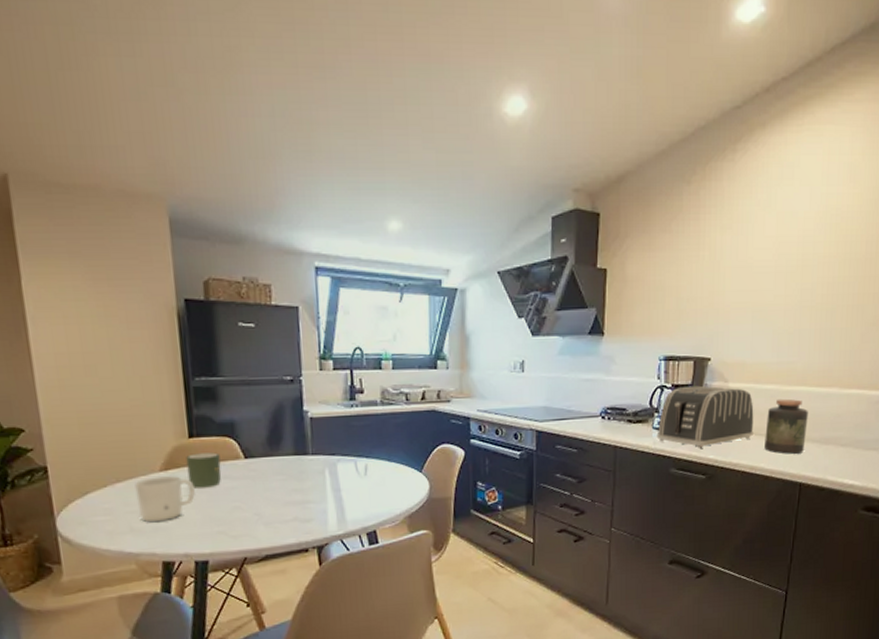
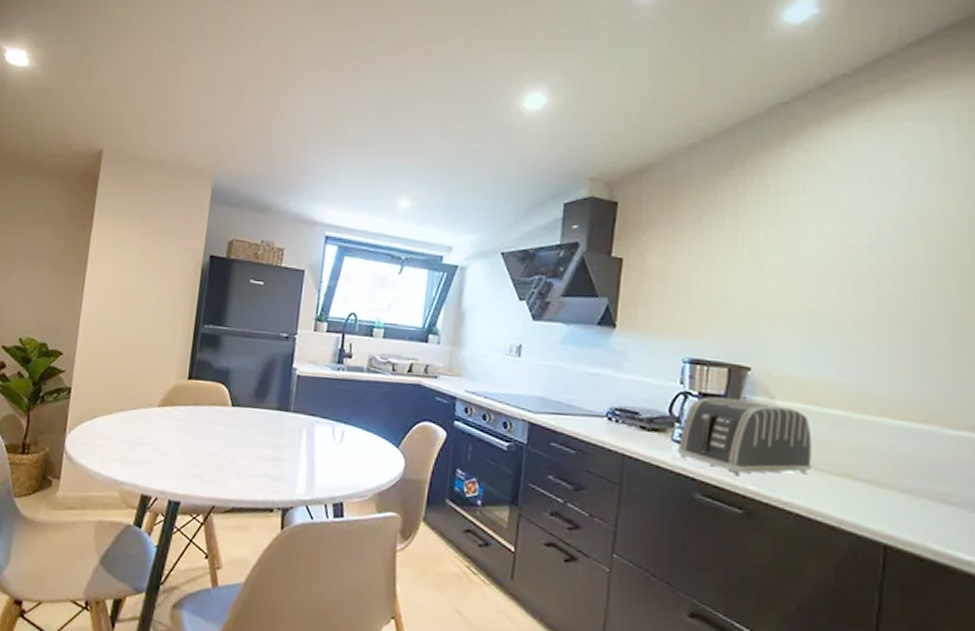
mug: present [134,476,195,523] -> none [131,411,183,455]
mug: present [186,452,222,490] -> none [179,394,211,431]
jar: present [764,398,808,454] -> none [828,428,894,505]

